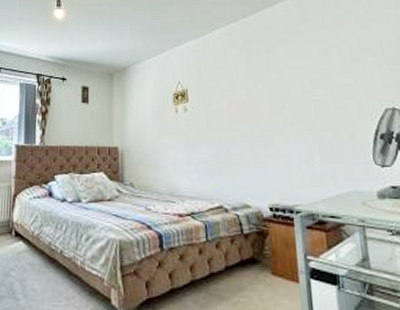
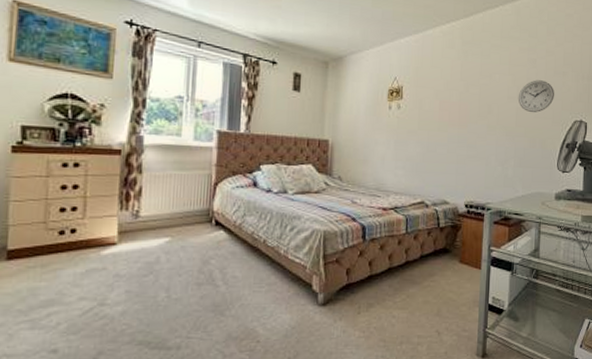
wall clock: none [313,70,356,103] -> present [518,80,554,112]

